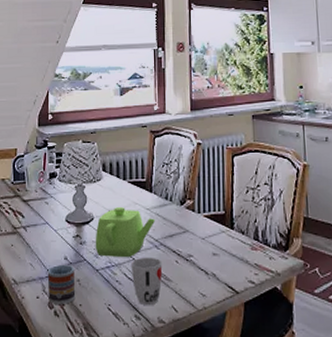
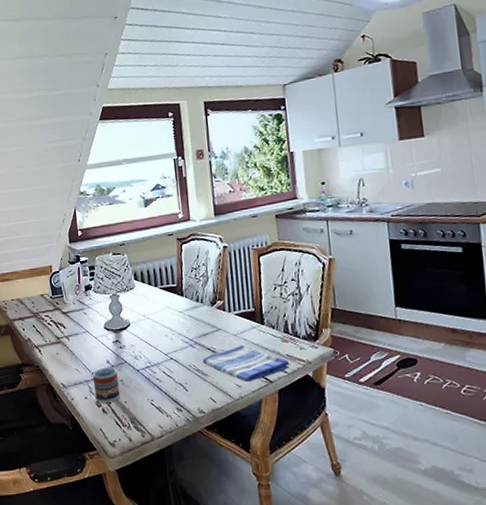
teapot: present [95,207,156,258] -> none [133,312,189,358]
cup: present [130,257,163,305] -> none [168,355,199,398]
dish towel: none [166,249,257,291] -> present [202,345,289,382]

